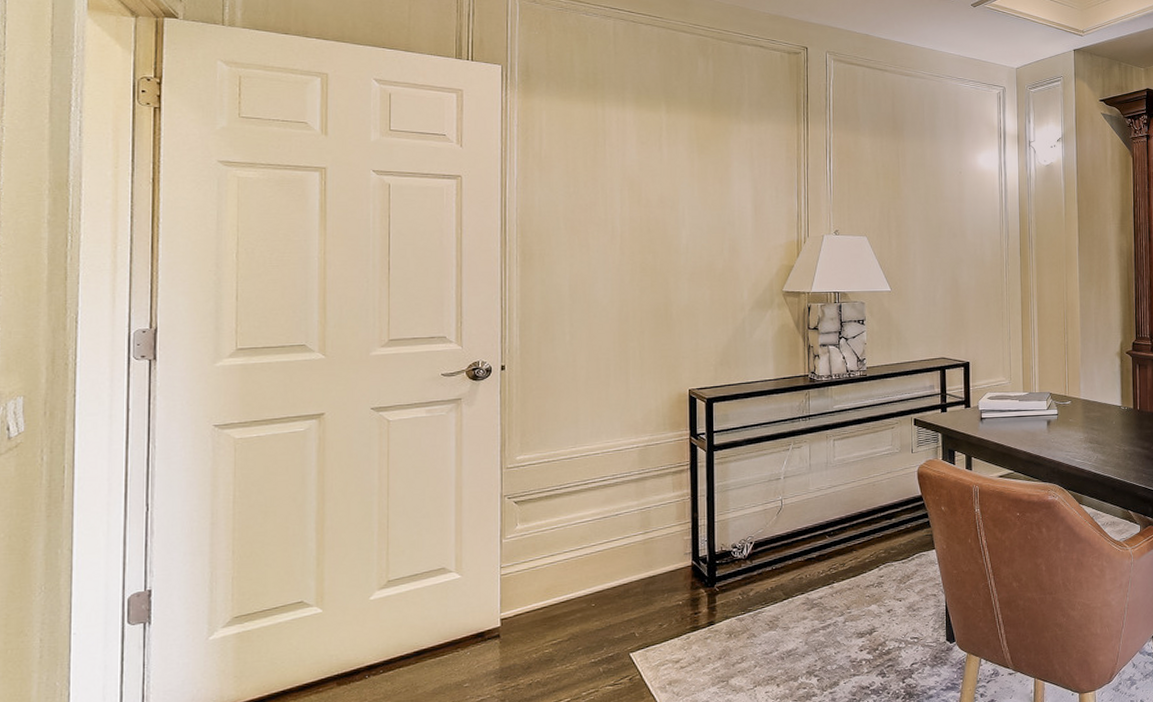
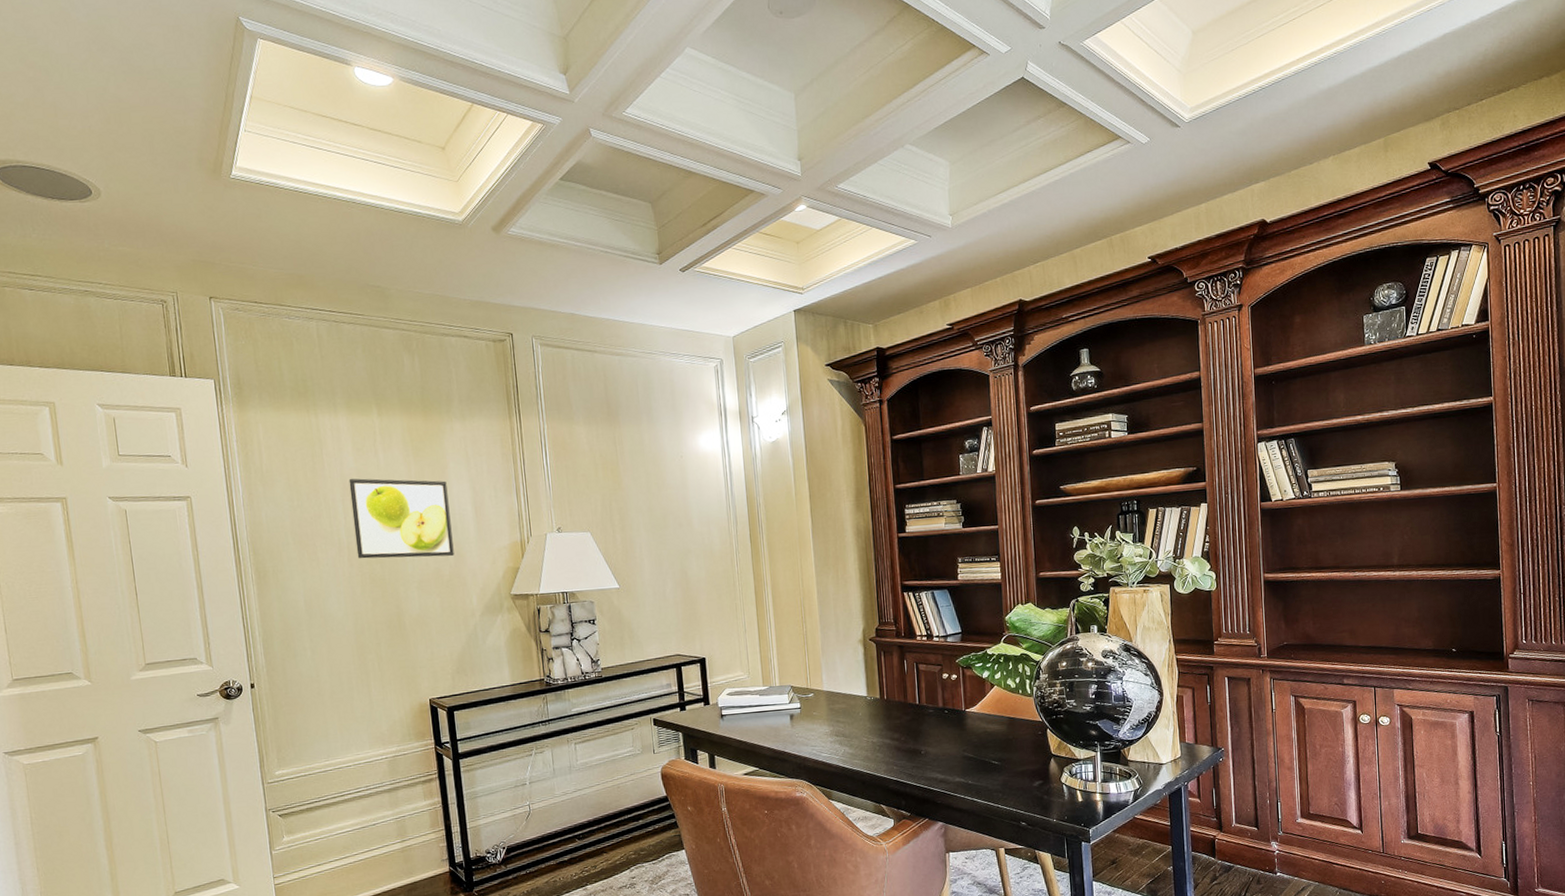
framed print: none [629,169,729,251] -> present [348,478,454,559]

